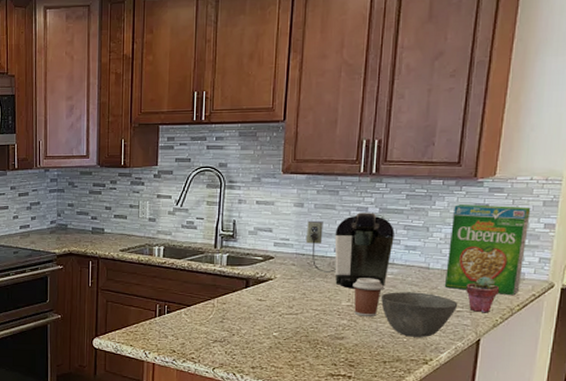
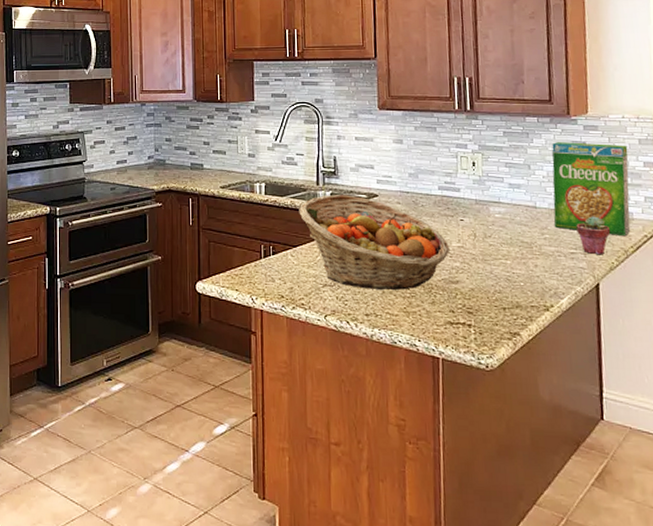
fruit basket: none [195,257,338,345] -> present [299,195,449,290]
coffee maker: present [306,213,394,289] -> none [408,150,497,229]
coffee cup: present [352,278,384,316] -> none [461,217,493,258]
bowl: present [381,292,458,337] -> none [492,232,571,281]

